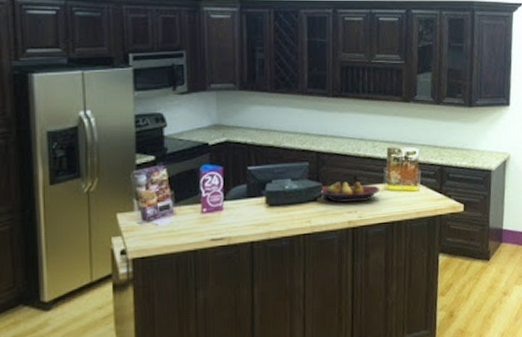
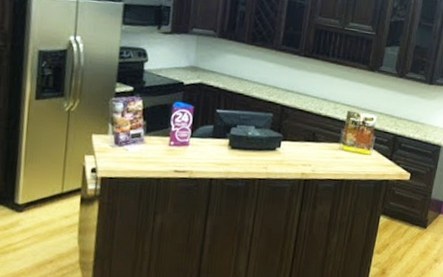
fruit bowl: present [317,181,380,203] -> none [277,135,336,157]

